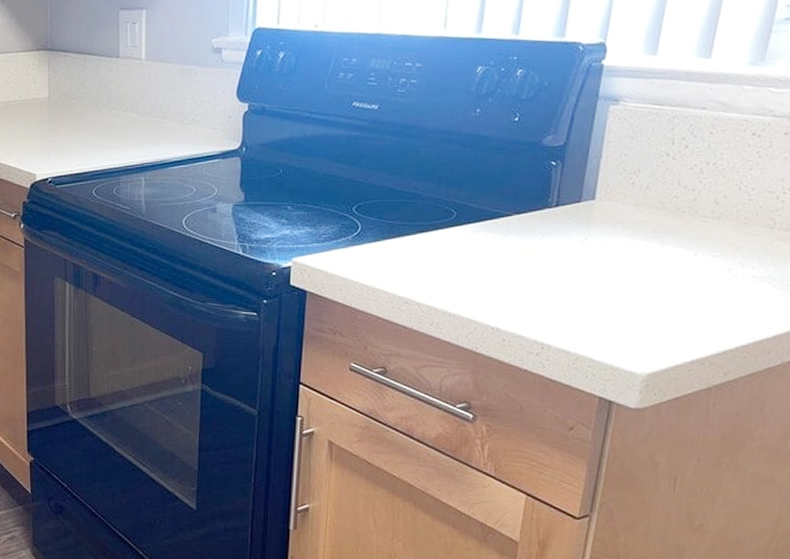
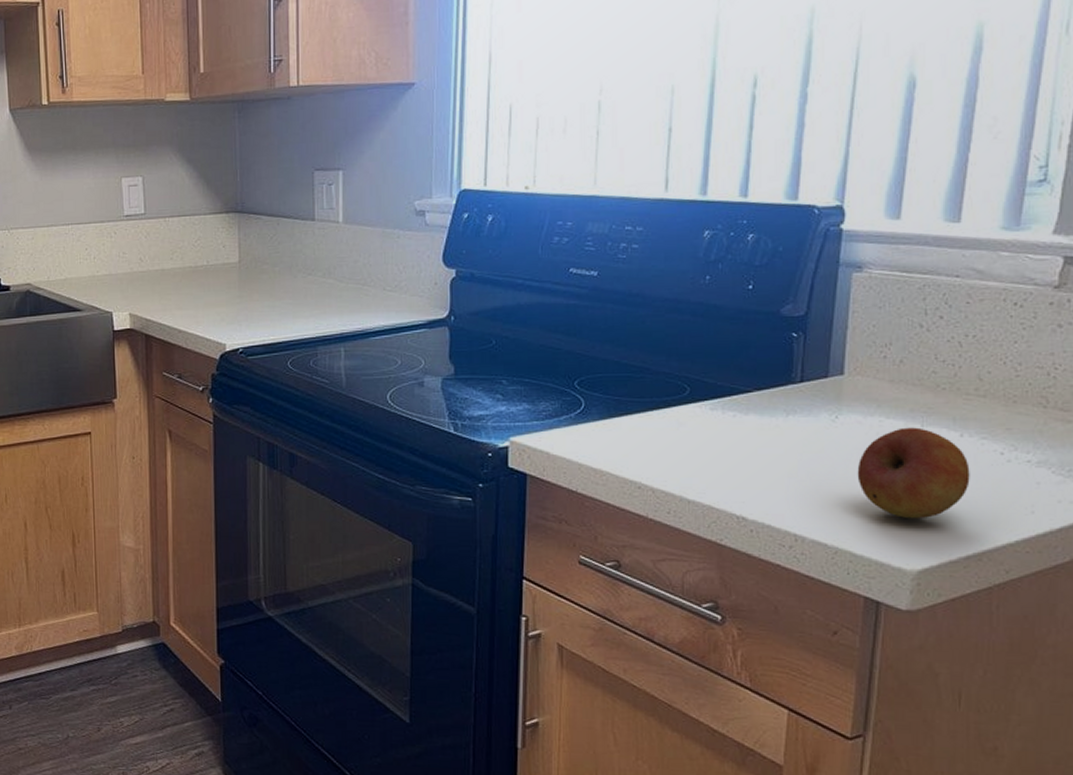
fruit: none [600,247,701,329] -> present [857,427,970,519]

